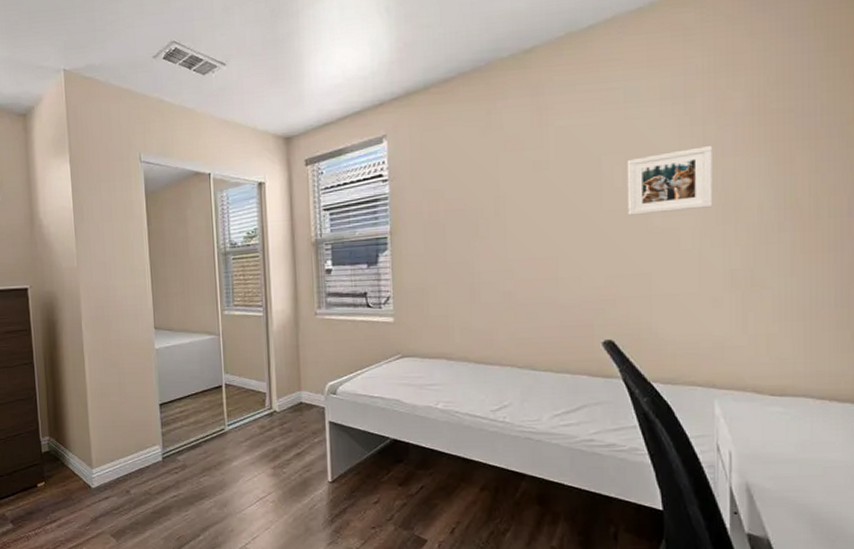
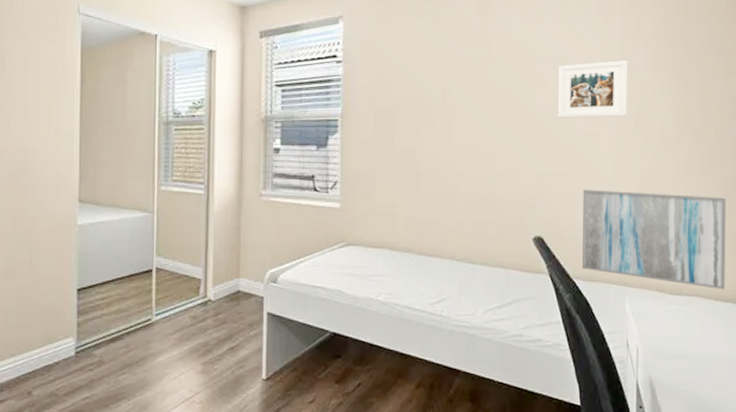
wall art: none [660,287,844,389] -> present [581,189,727,290]

